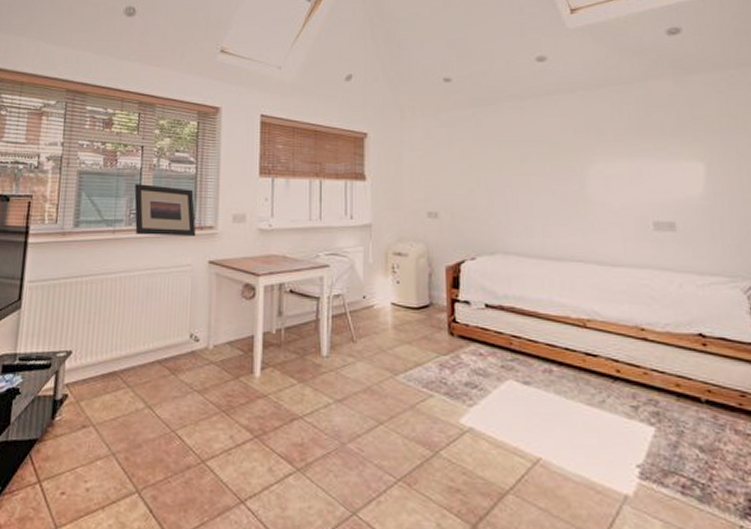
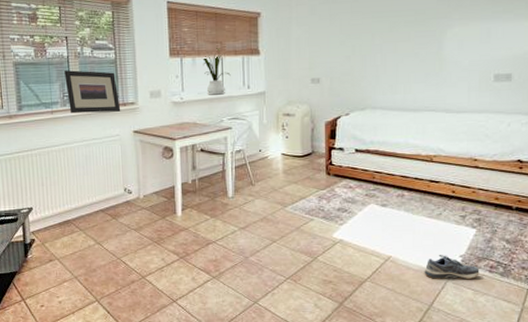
house plant: none [296,169,331,226] -> present [201,48,231,96]
athletic shoe: none [588,462,668,504] -> present [424,255,480,280]

